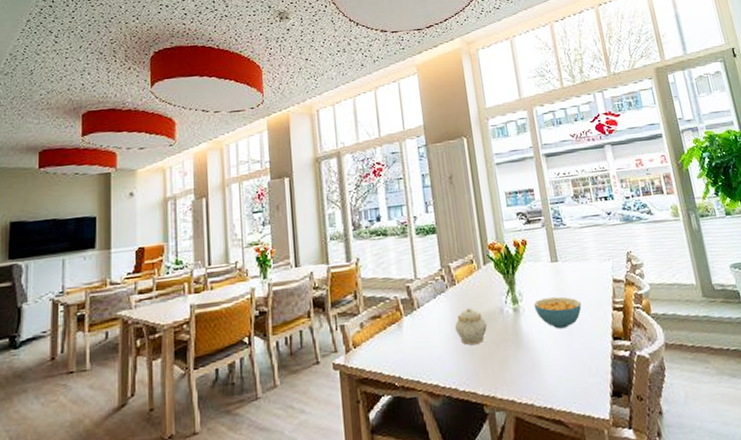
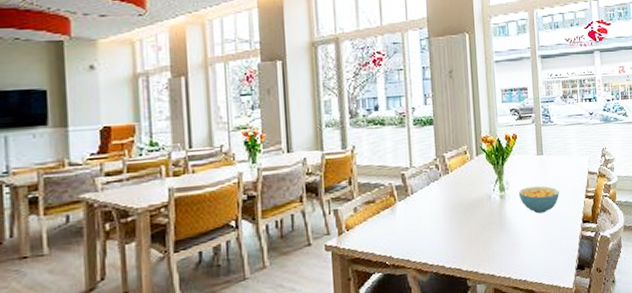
teapot: present [455,308,487,345] -> none [446,195,475,228]

